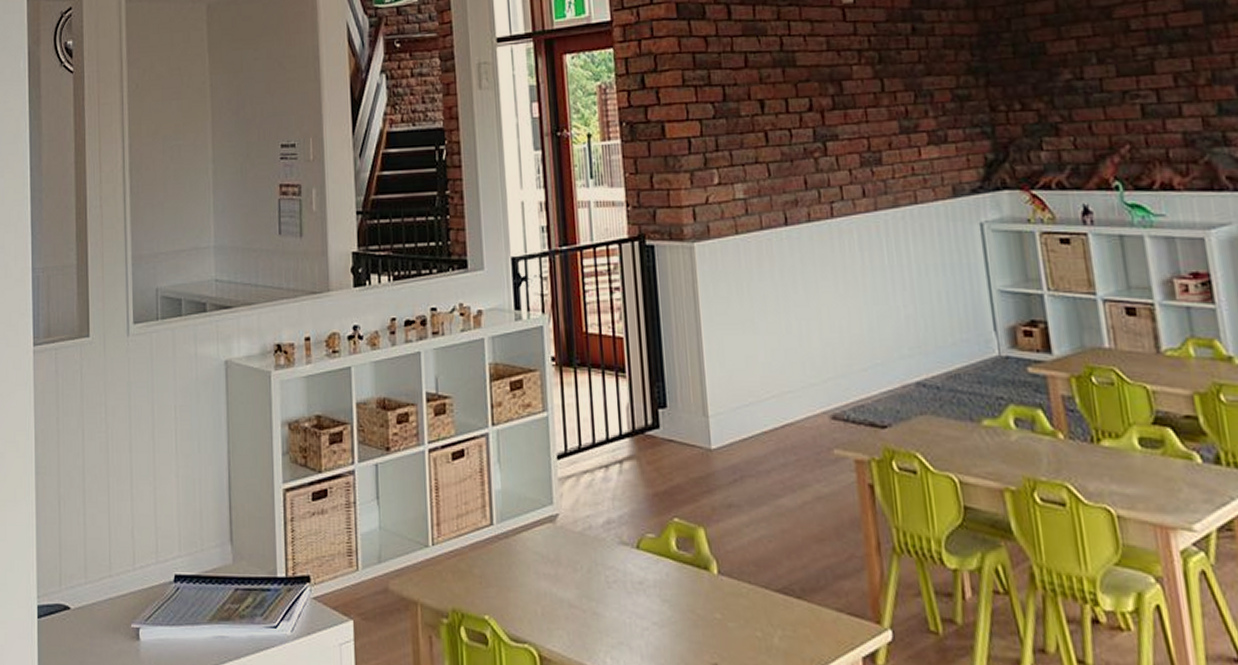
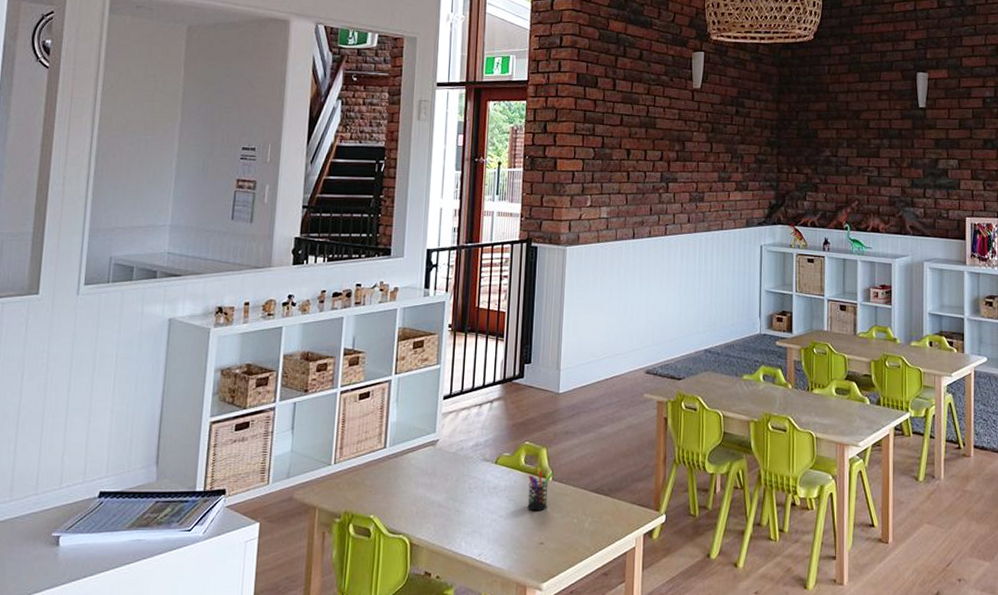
pen holder: none [685,554,720,618] -> present [527,467,554,511]

